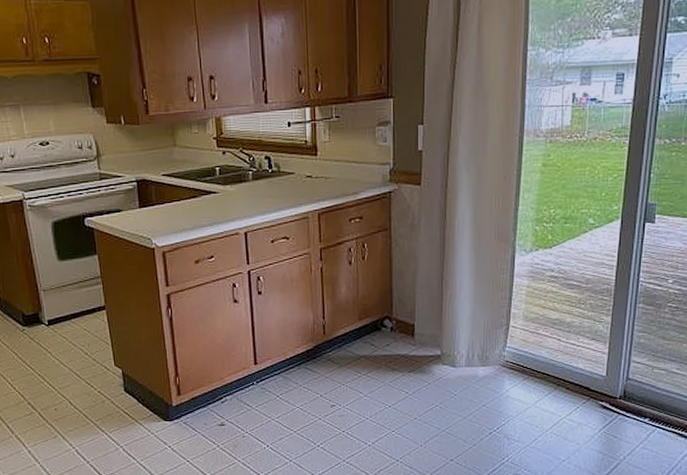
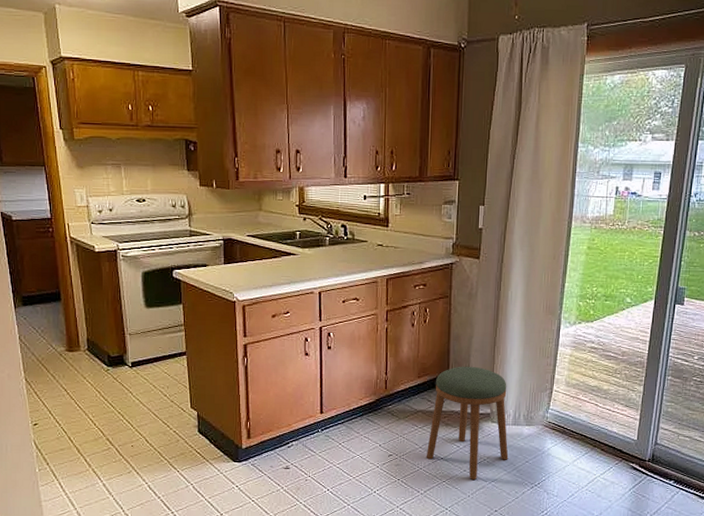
stool: none [372,304,463,428] -> present [426,366,509,480]

